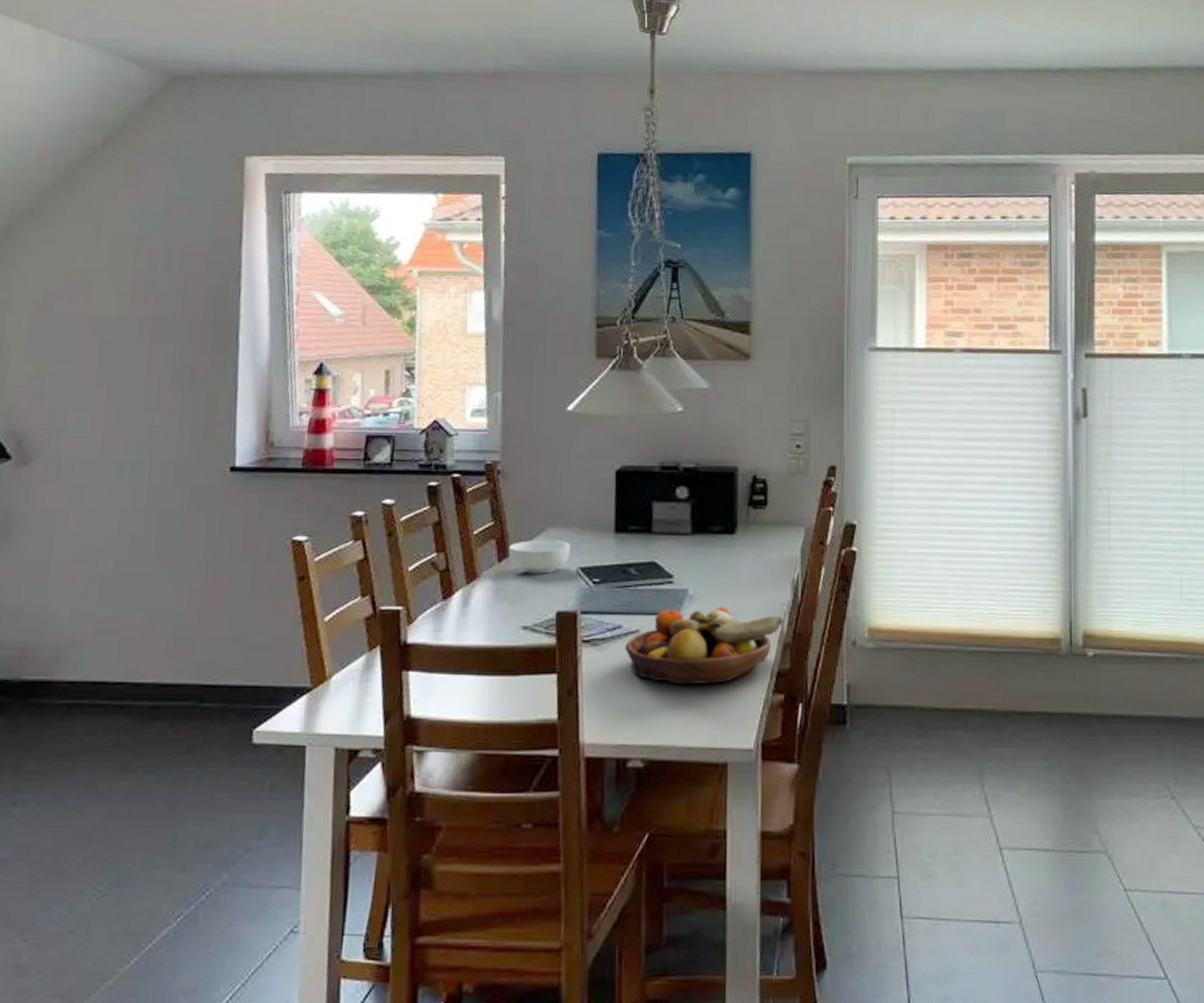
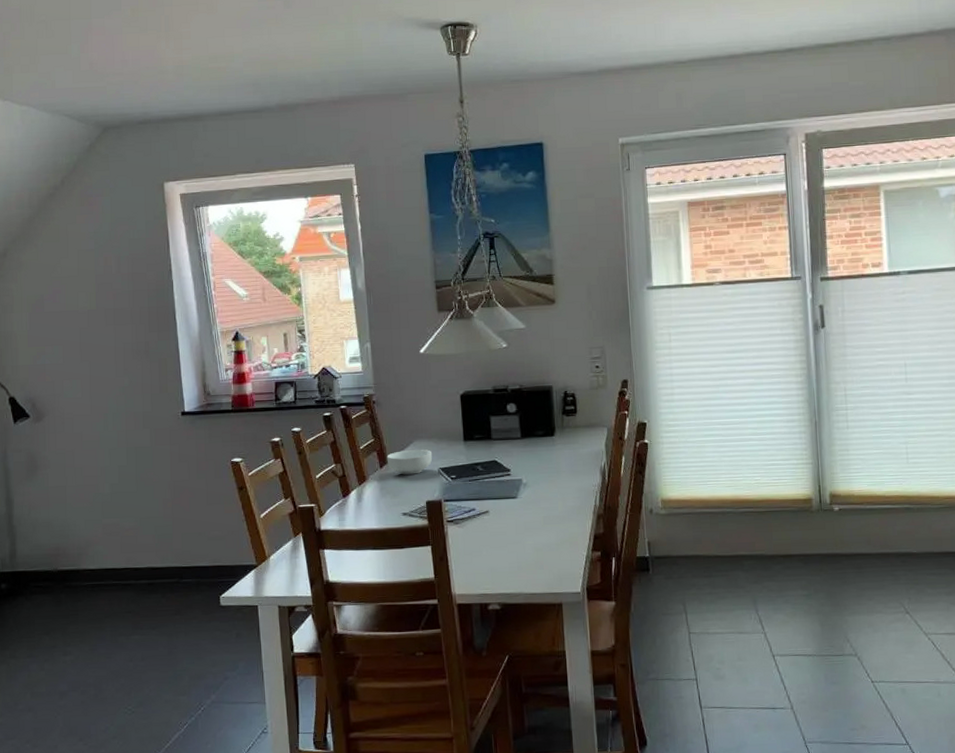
fruit bowl: present [625,607,783,686] -> none [479,490,596,549]

